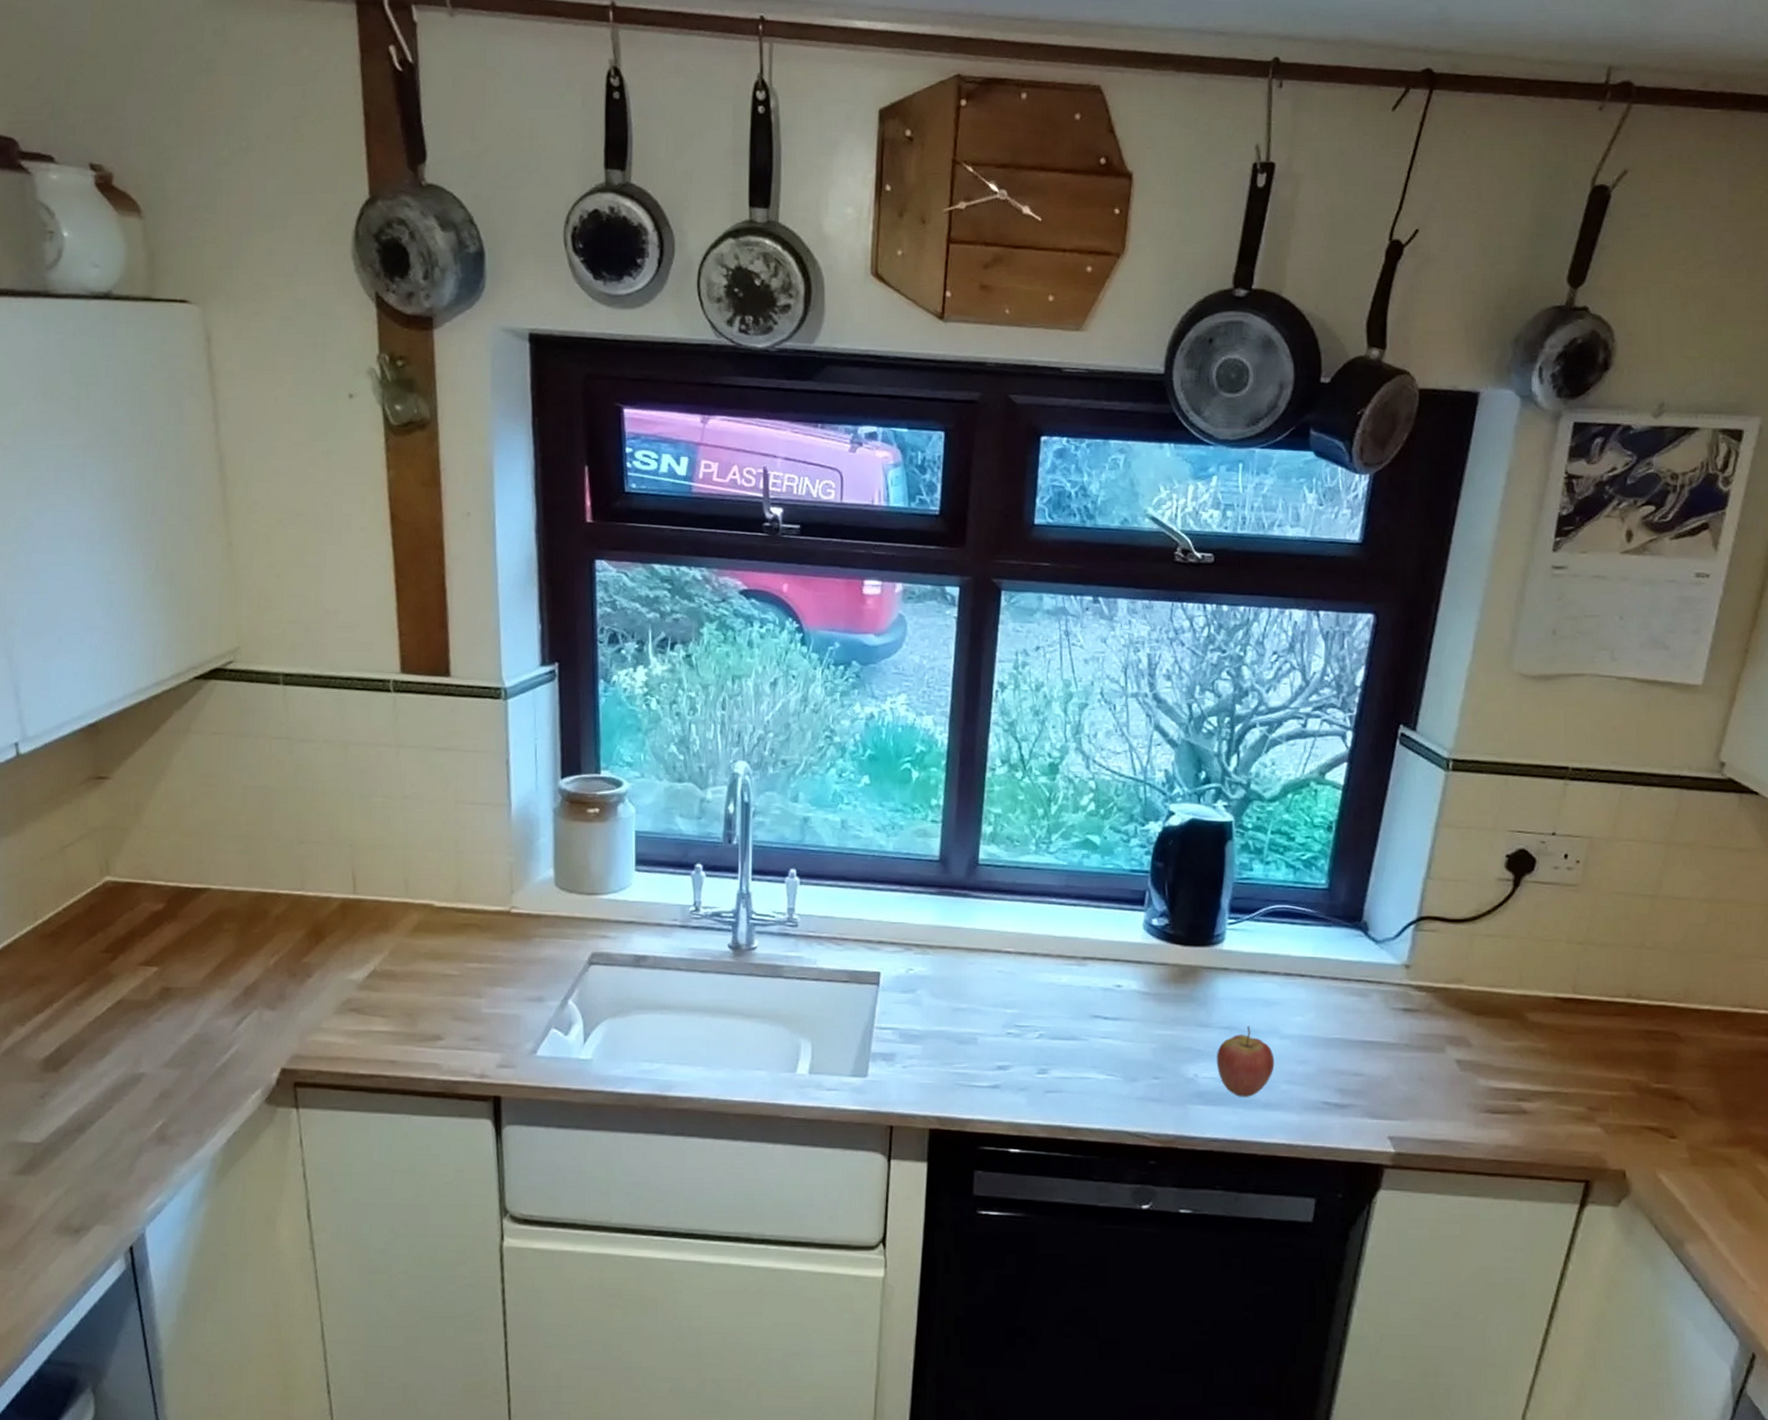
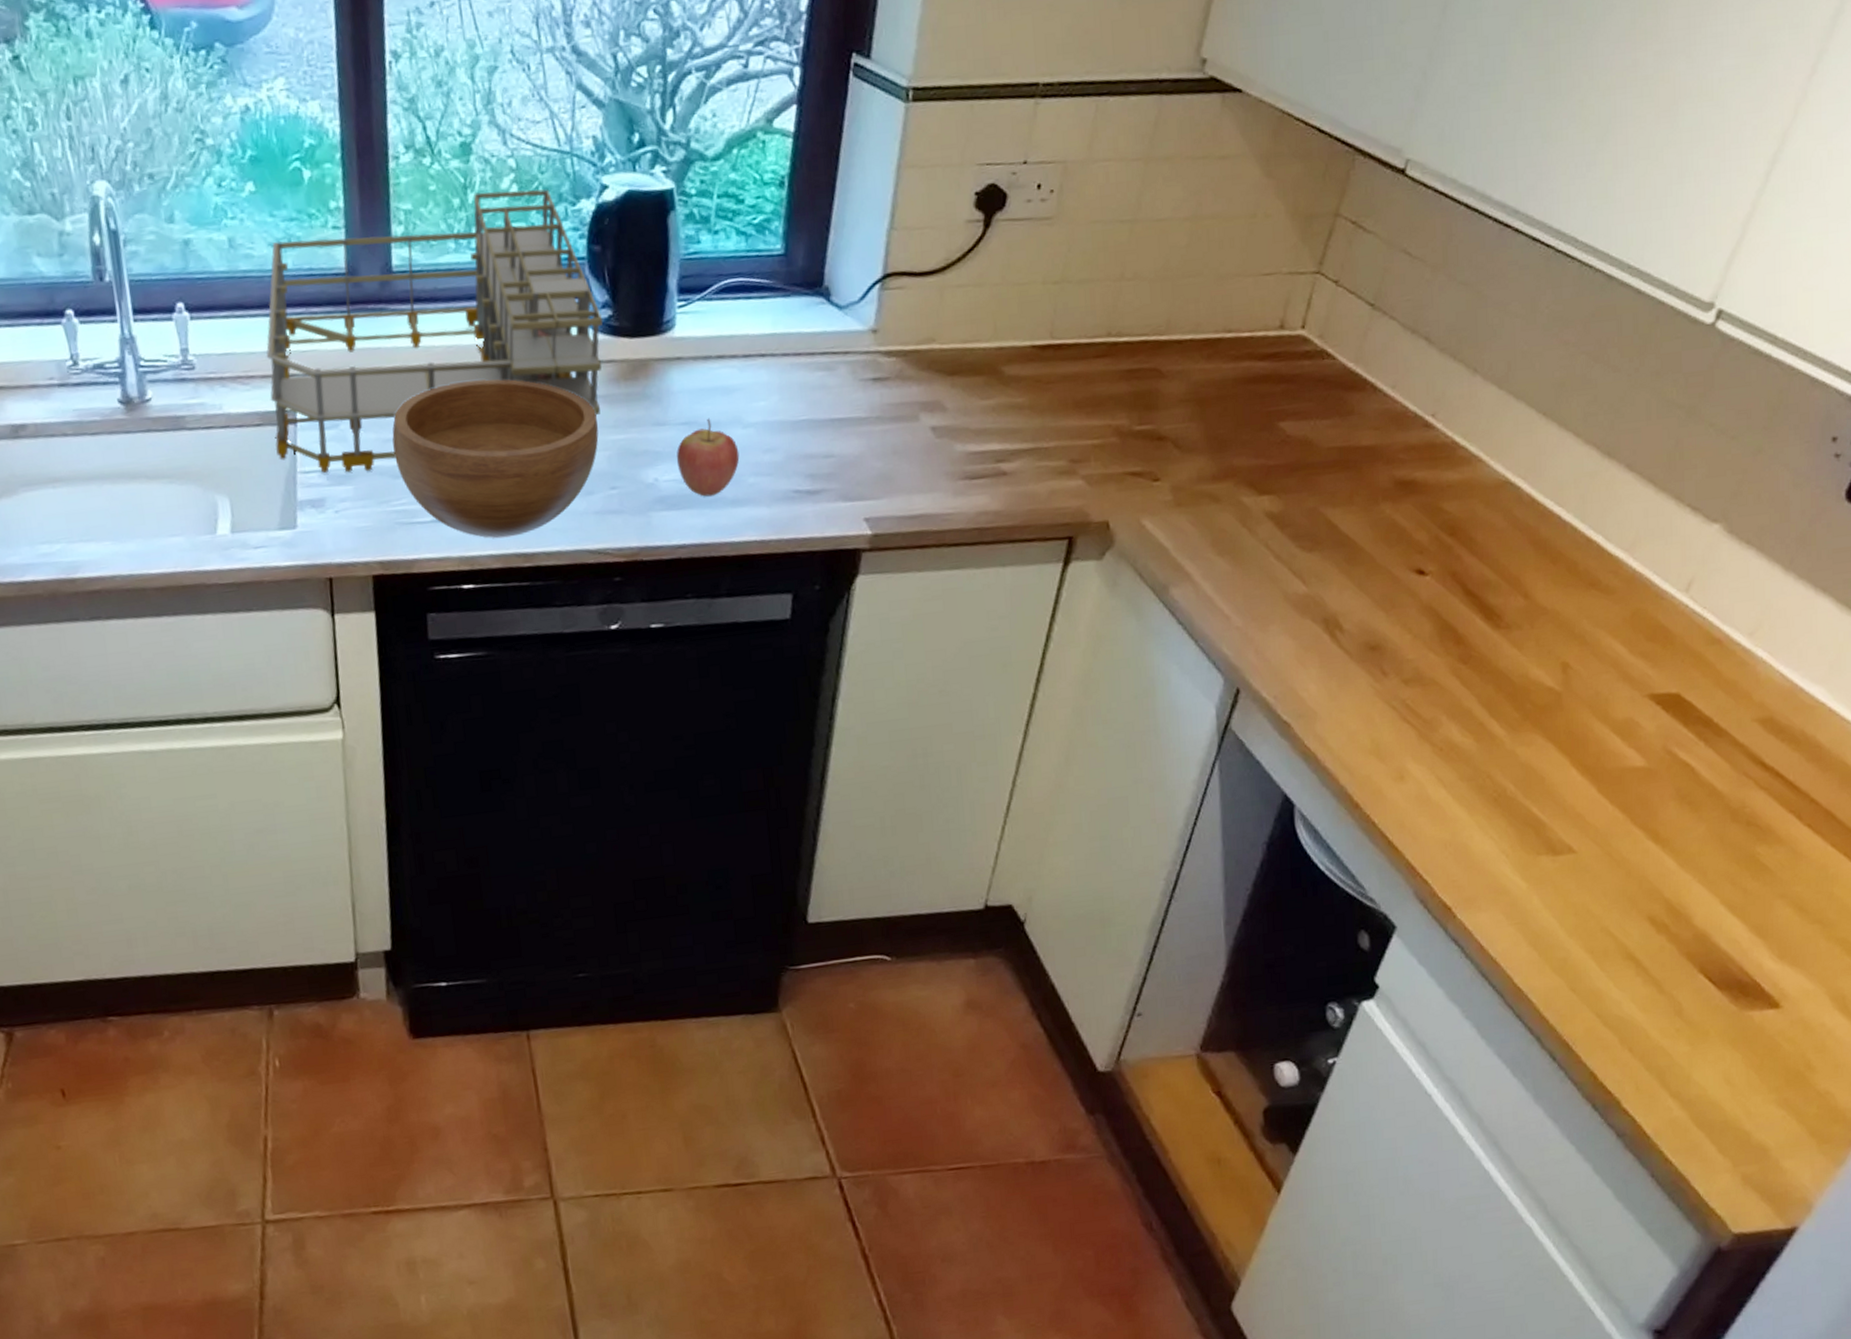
dish rack: none [857,806,1160,1035] -> present [266,189,604,473]
bowl: none [962,966,1147,1110] -> present [392,378,599,539]

